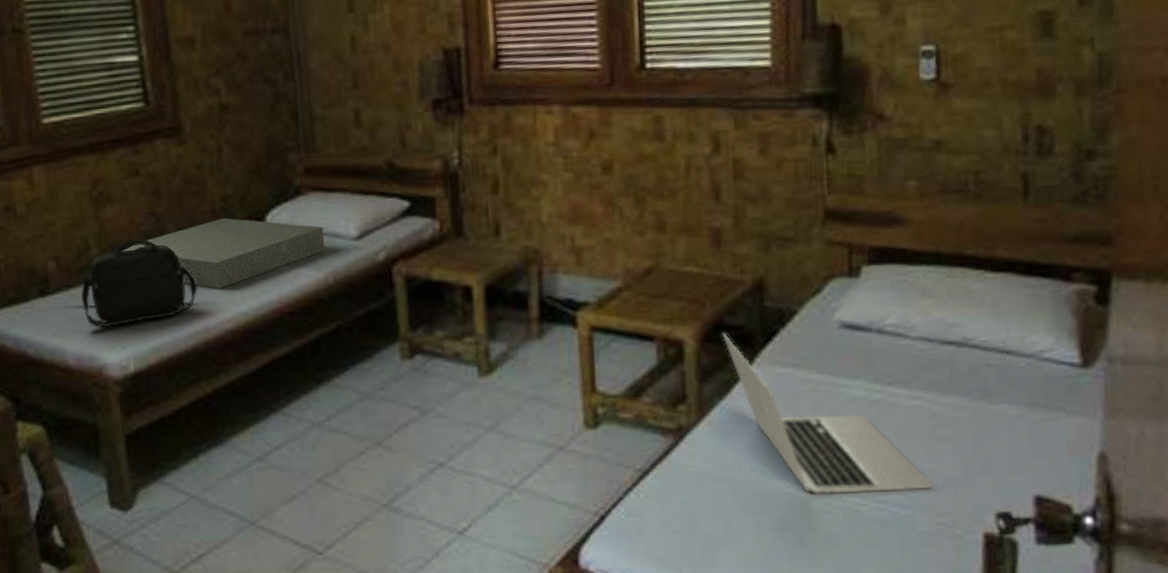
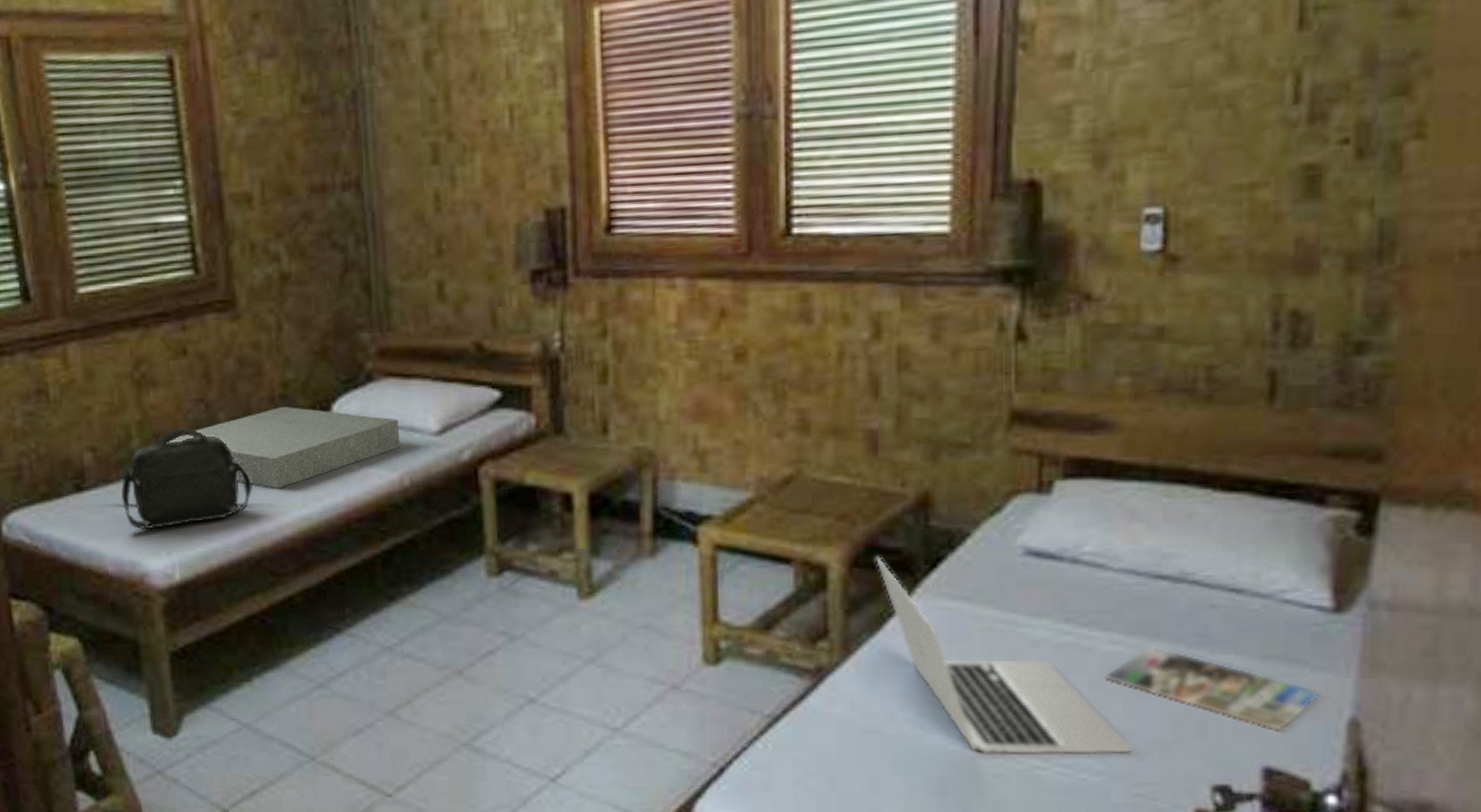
magazine: none [907,399,1077,466] -> present [1104,645,1322,732]

